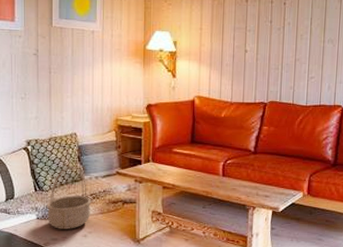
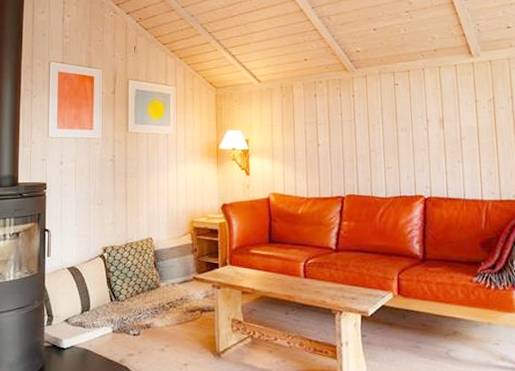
basket: present [46,166,92,229] -> none [122,273,169,343]

